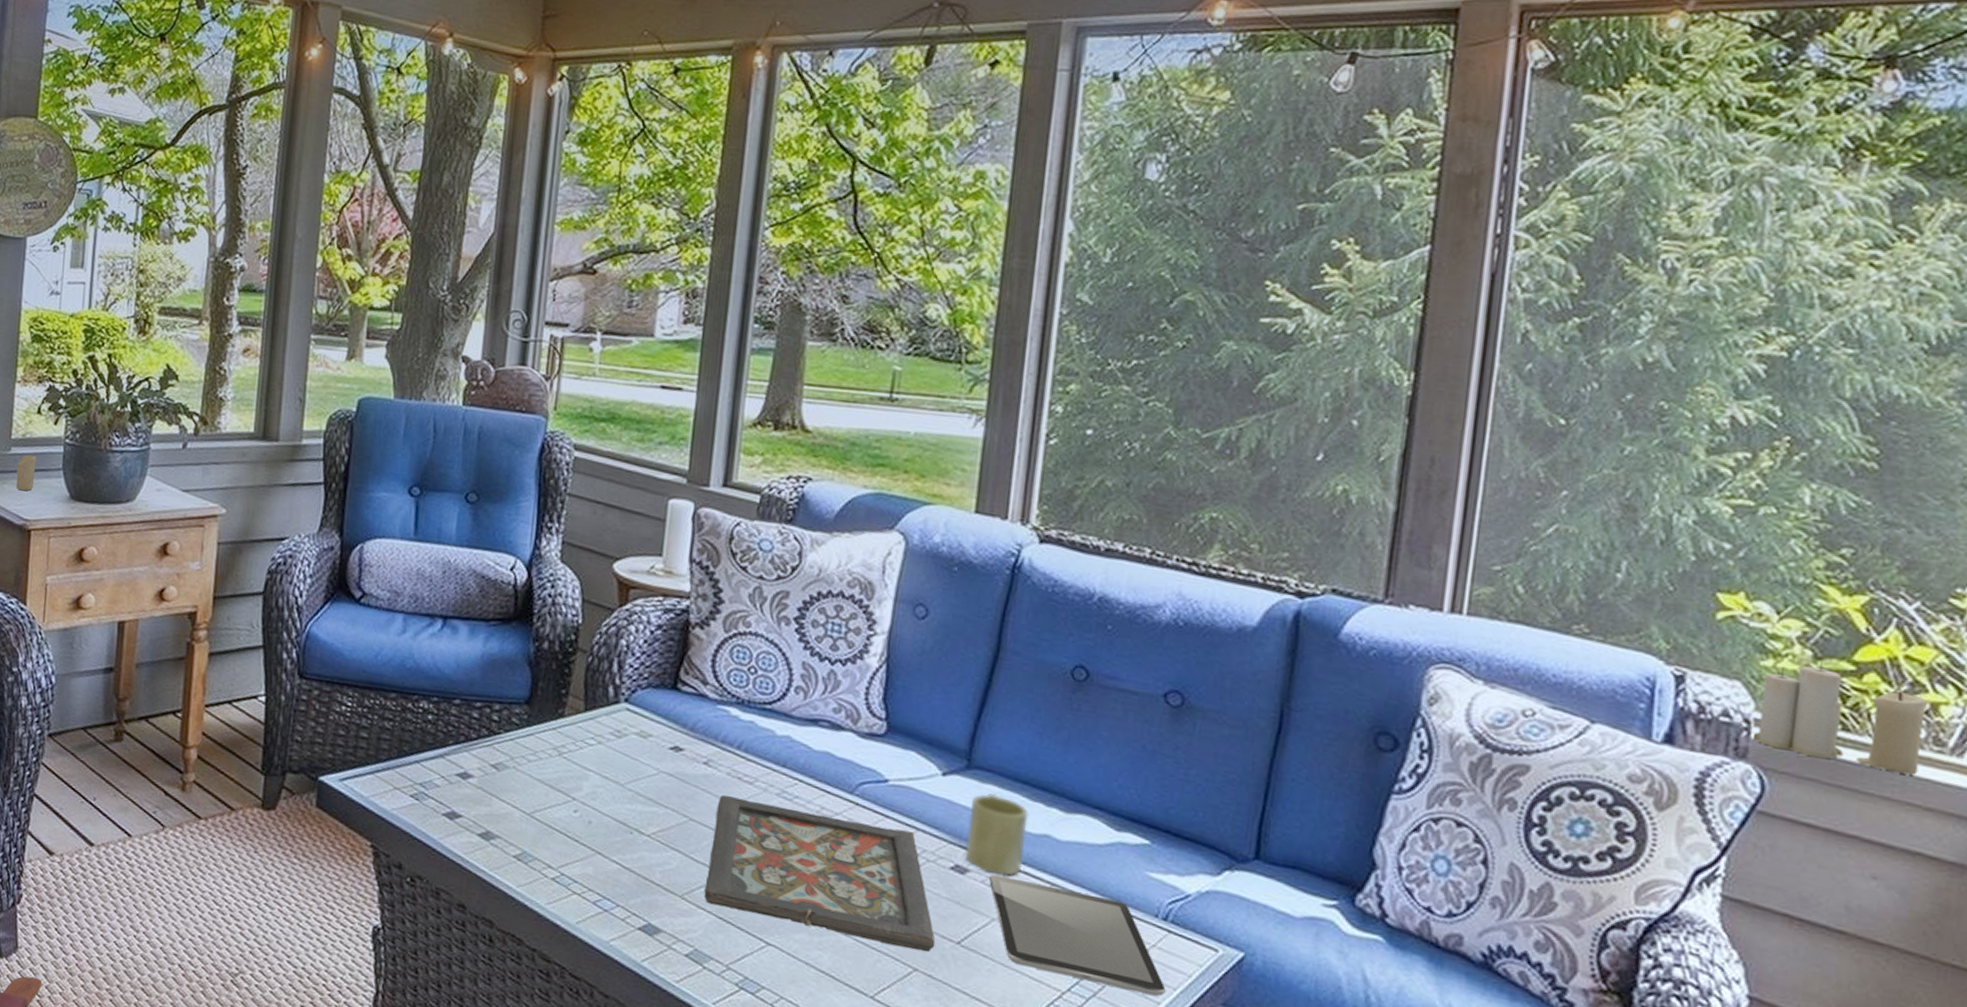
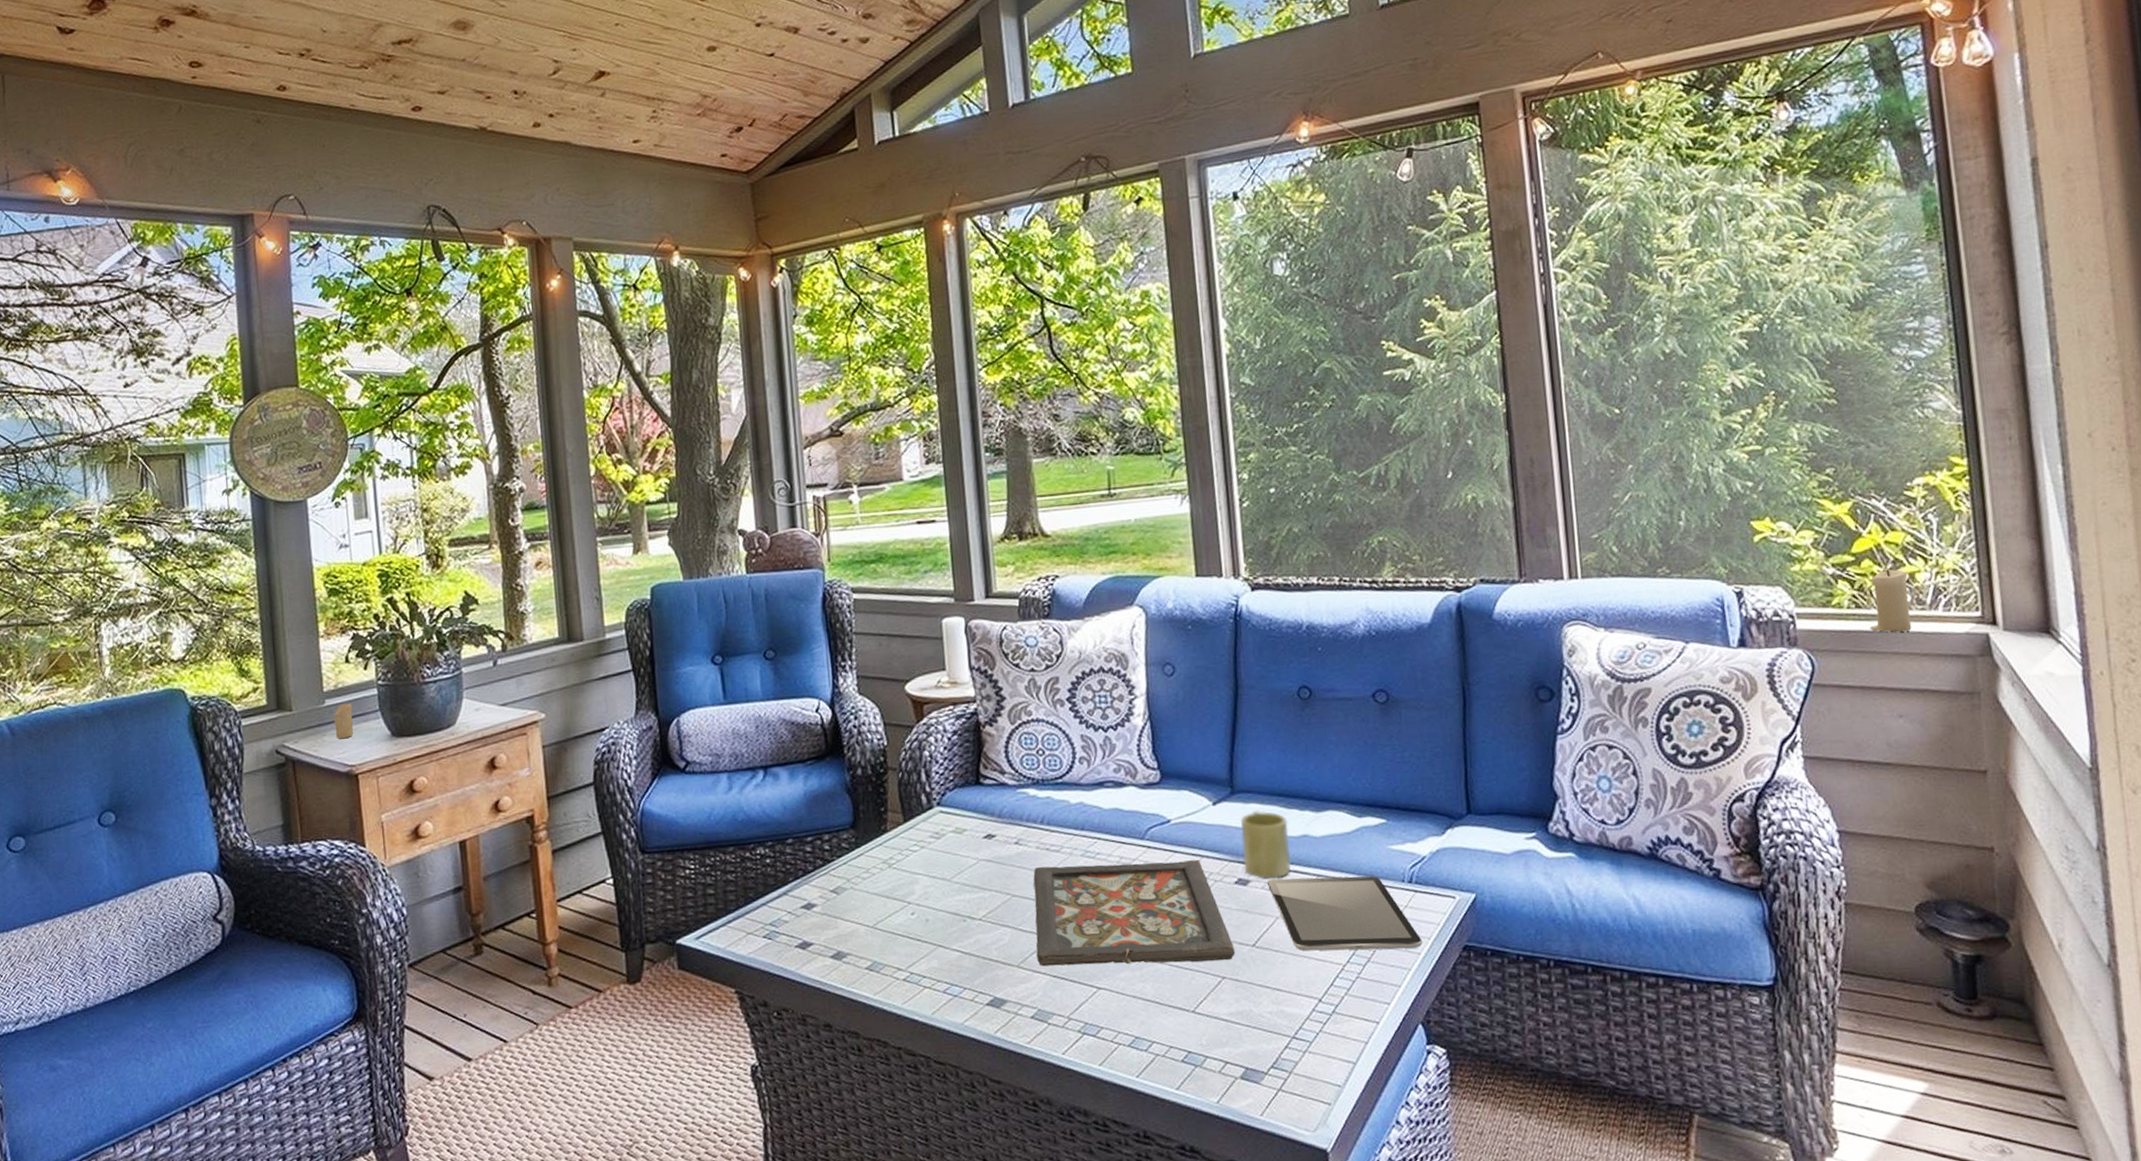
candle: present [1750,660,1844,760] -> none [1796,558,1861,634]

